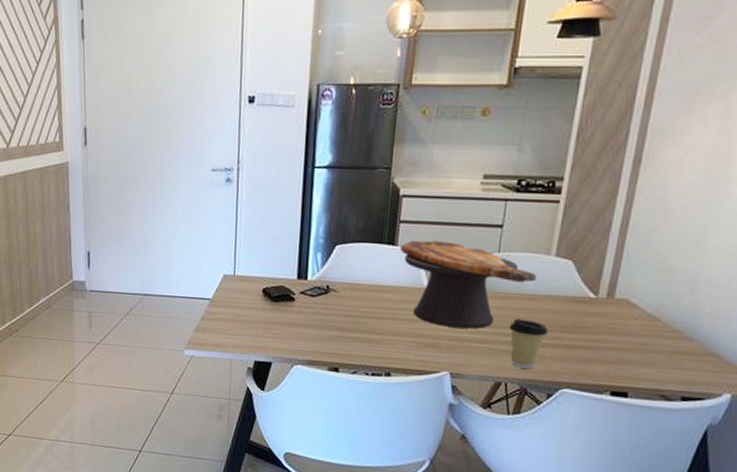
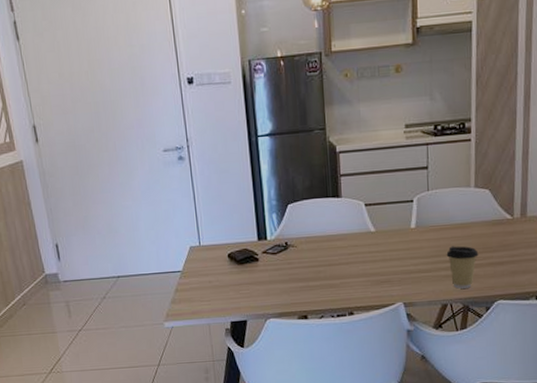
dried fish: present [400,240,537,329] -> none [345,187,463,263]

